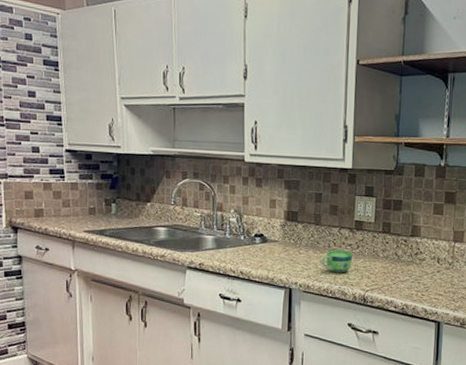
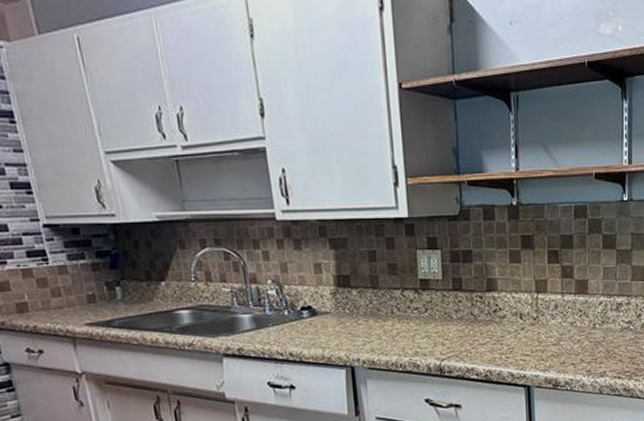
cup: present [321,250,352,273] -> none [385,315,421,343]

